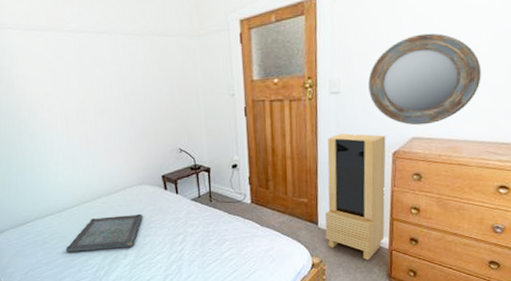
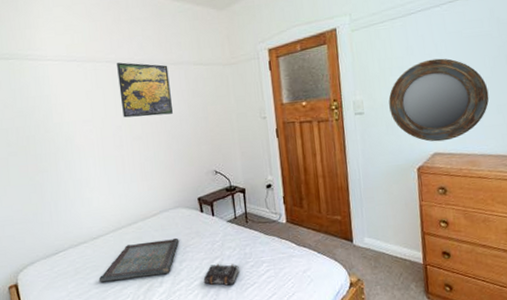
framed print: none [78,32,137,92] -> present [117,62,173,118]
book: none [166,240,202,261] -> present [203,264,239,286]
storage cabinet: present [325,133,386,261] -> none [356,151,418,277]

